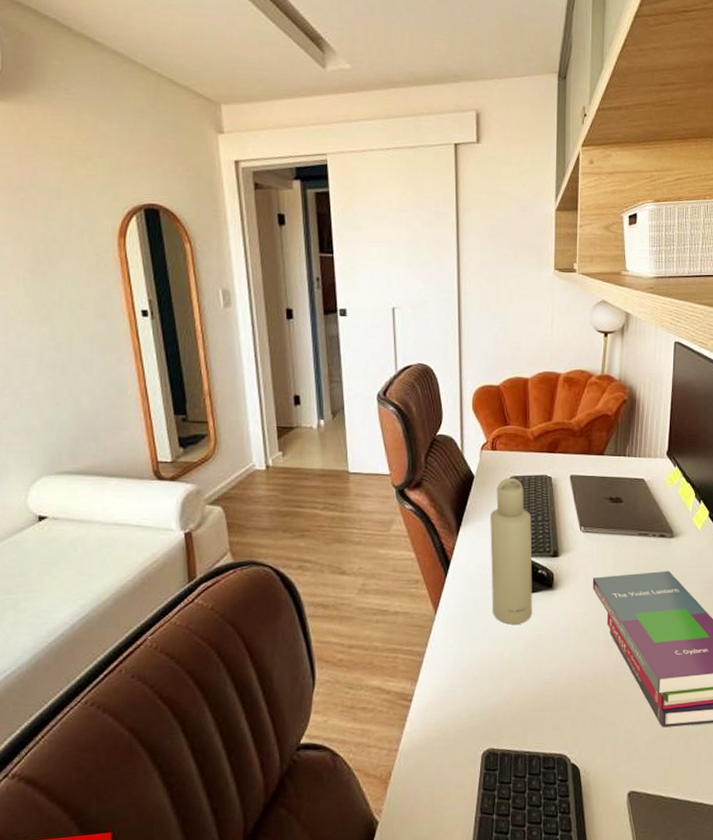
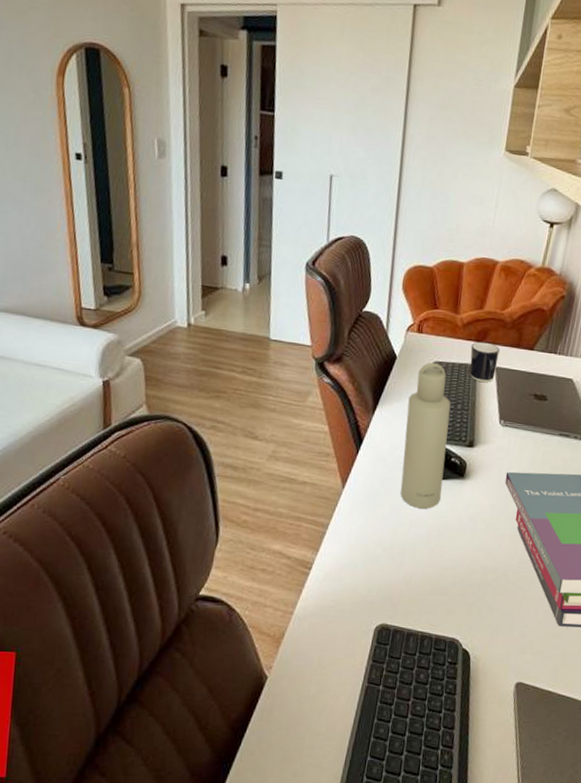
mug: none [544,452,572,492] -> present [470,341,500,383]

